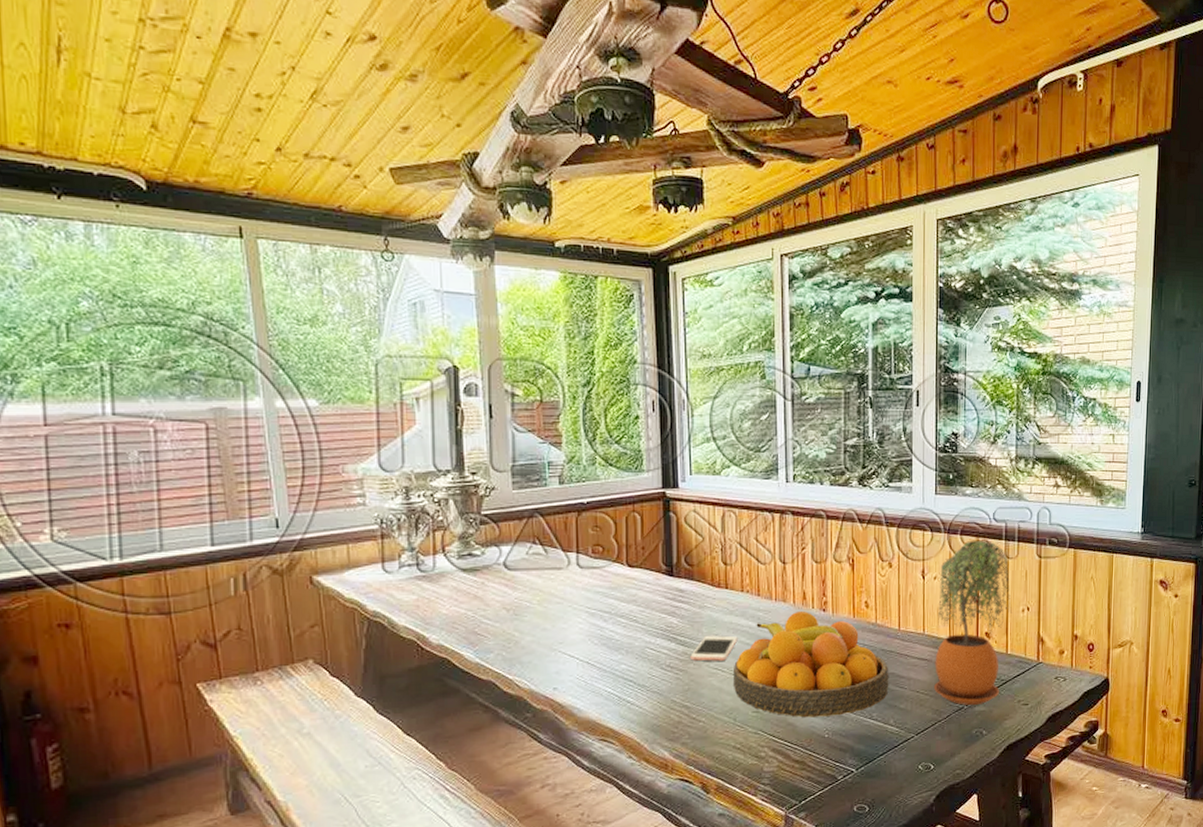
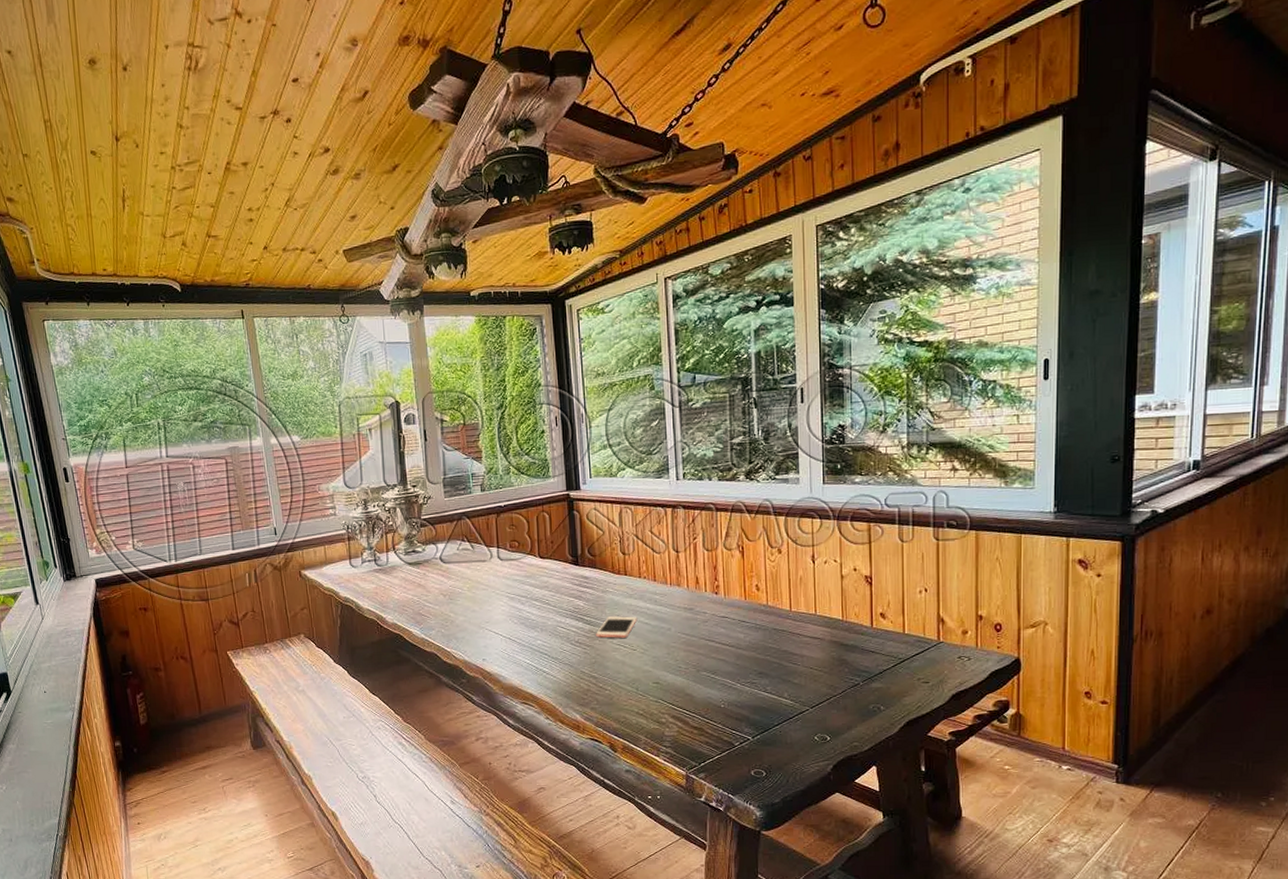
fruit bowl: present [732,610,889,718] -> none [634,594,782,689]
potted plant: present [933,539,1012,706] -> none [827,525,908,683]

